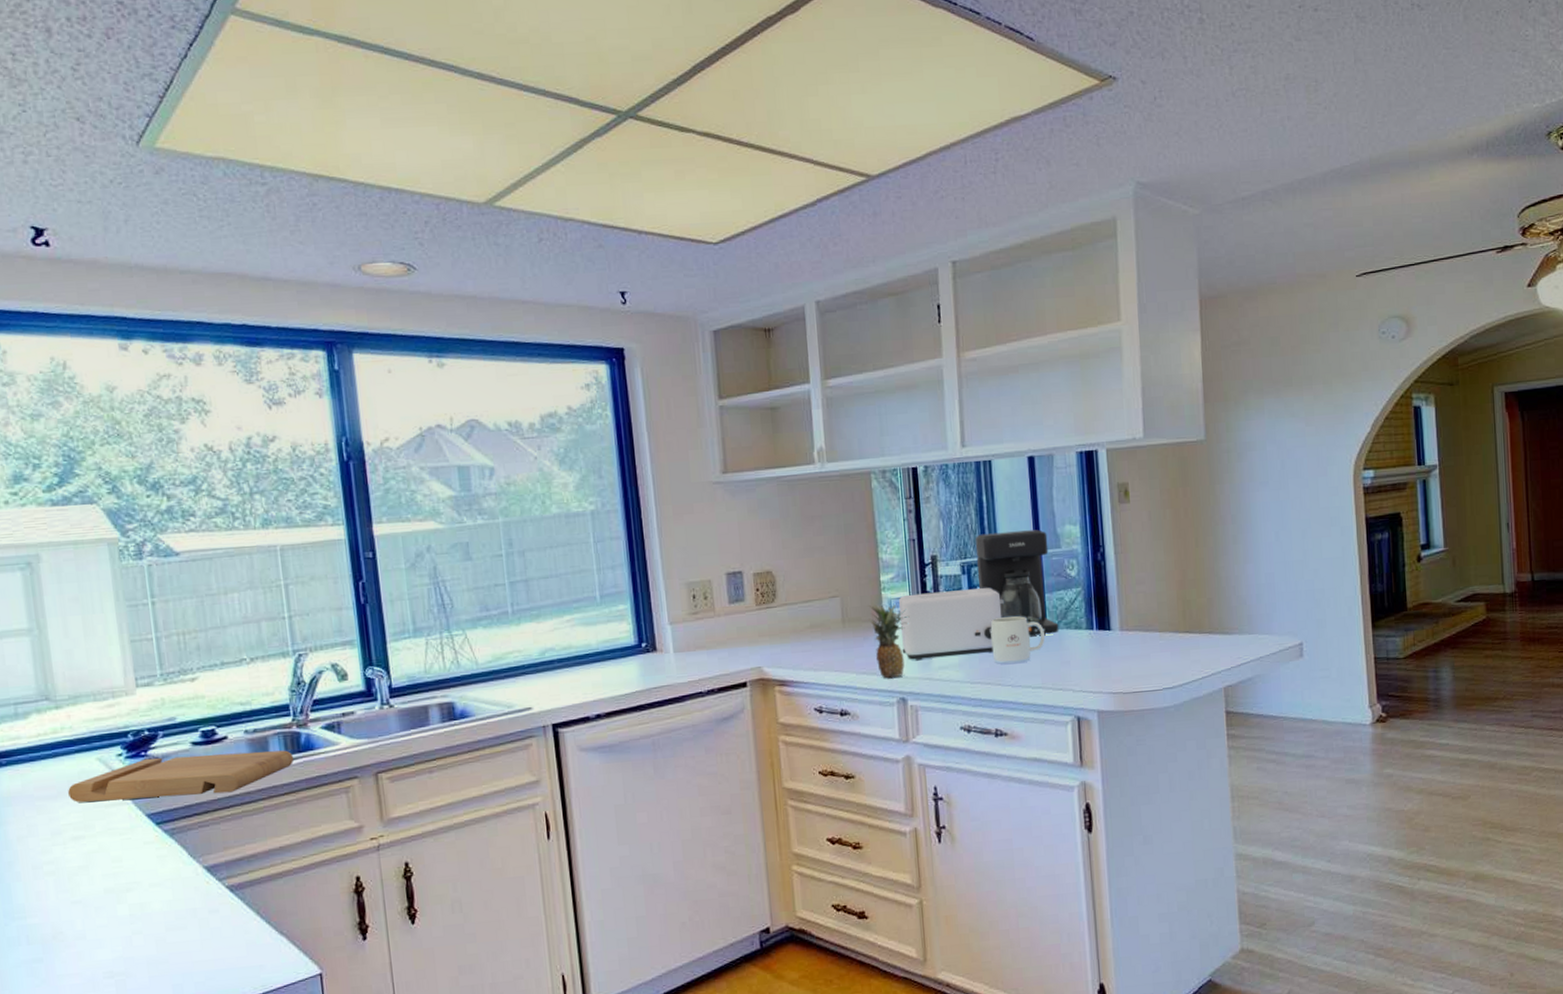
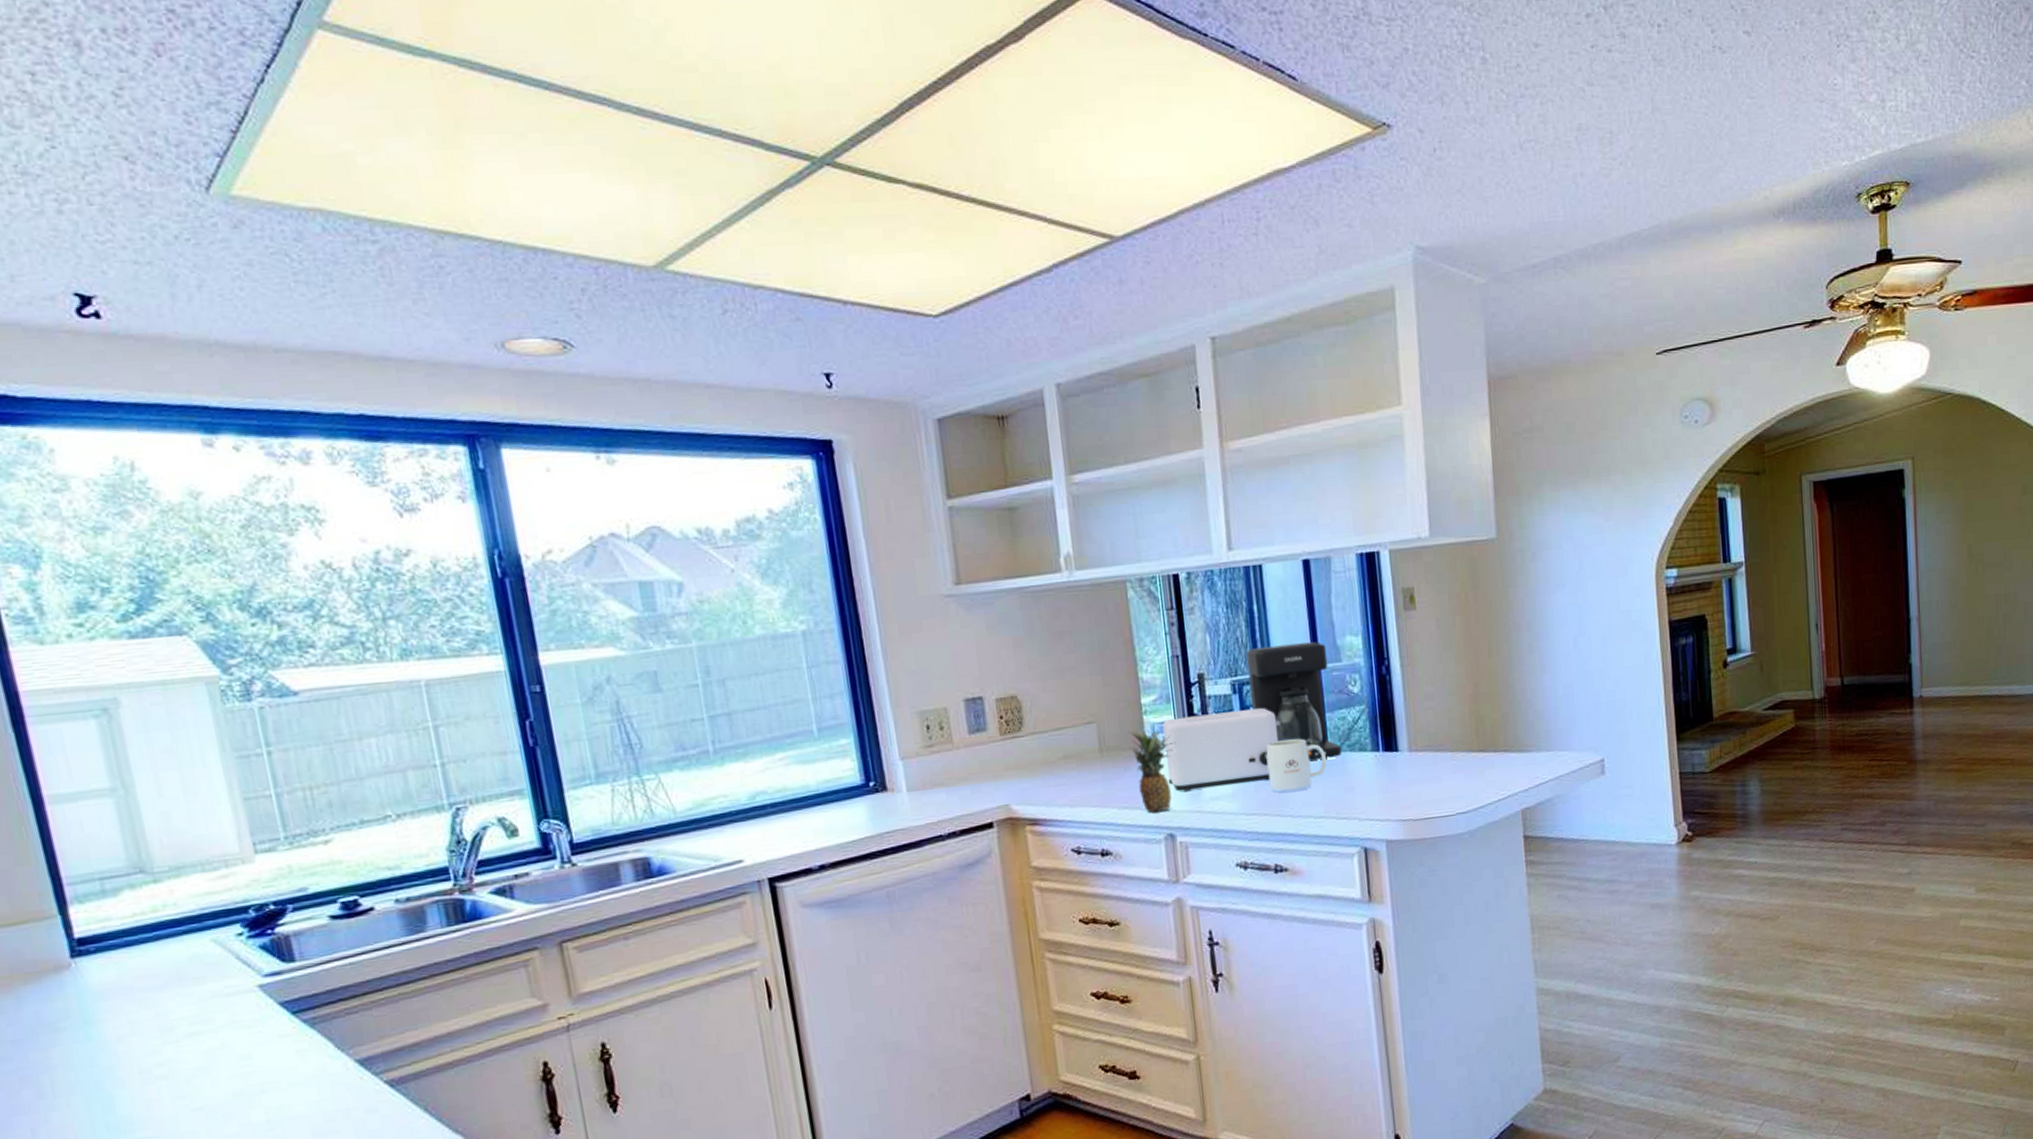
cutting board: present [68,750,294,803] -> none [177,920,459,993]

